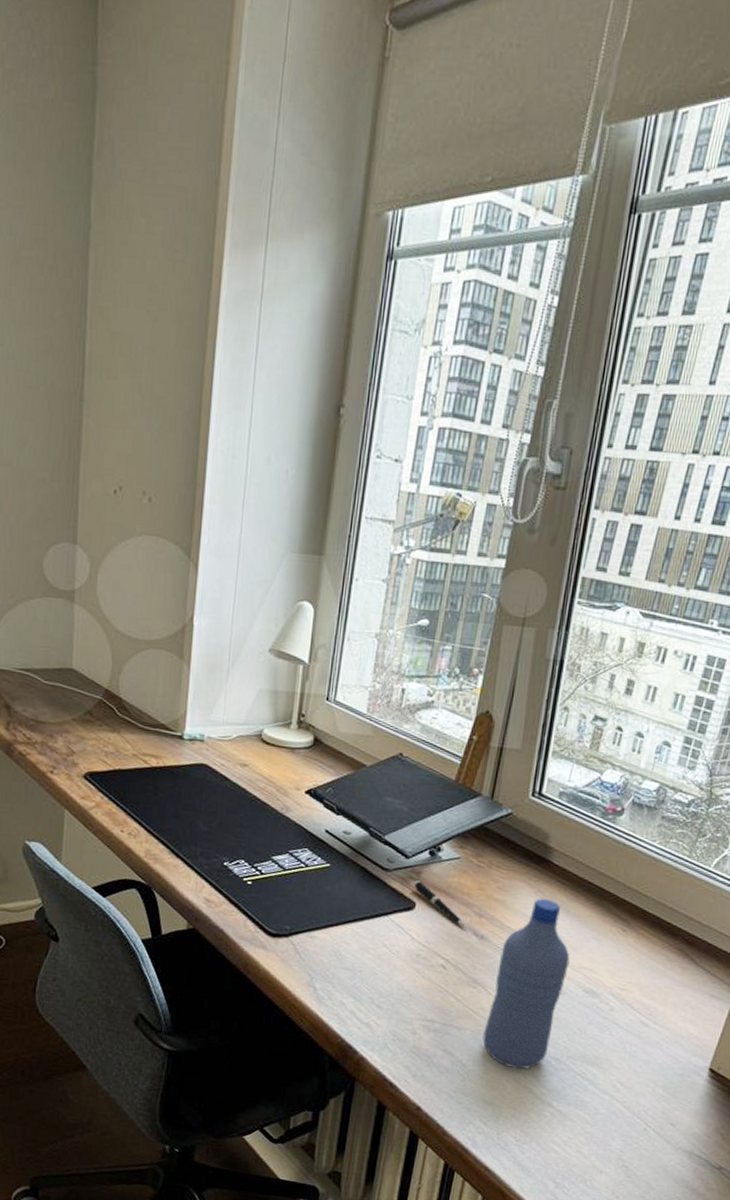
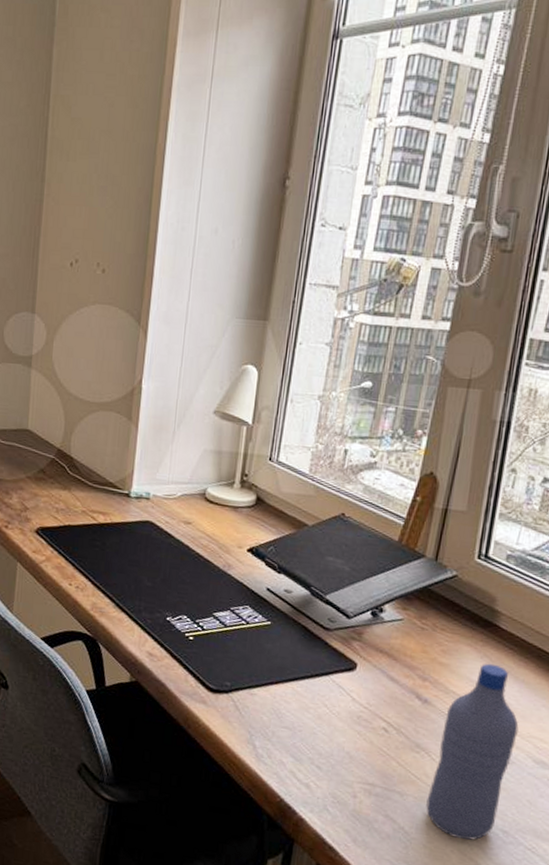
pen: present [413,880,467,929] -> none [355,641,410,692]

